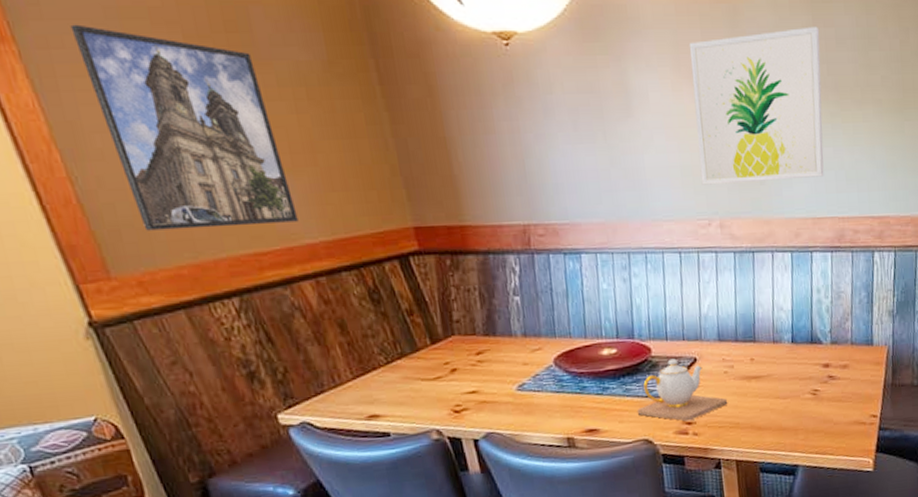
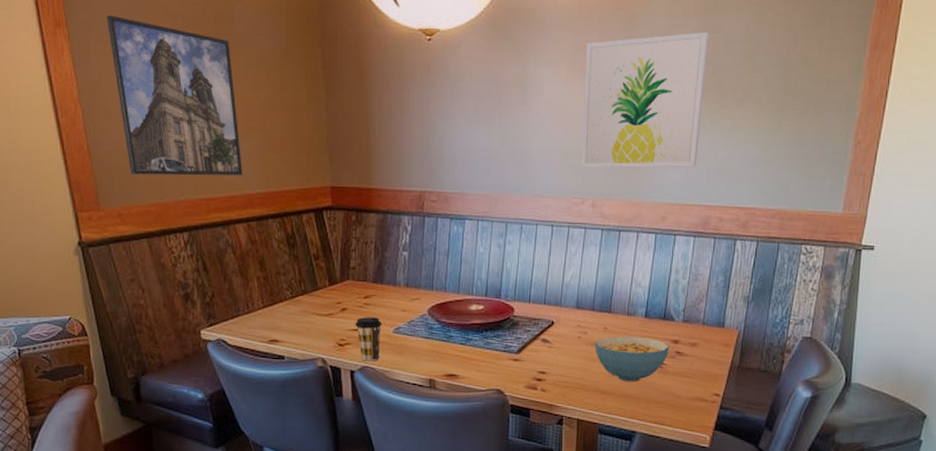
coffee cup: none [470,375,506,427] -> present [355,317,382,361]
teapot: present [637,358,728,422] -> none [493,320,578,378]
cereal bowl: none [743,364,822,414] -> present [594,336,670,382]

